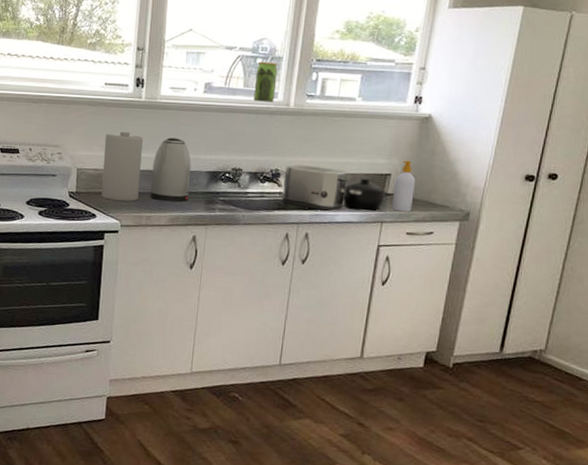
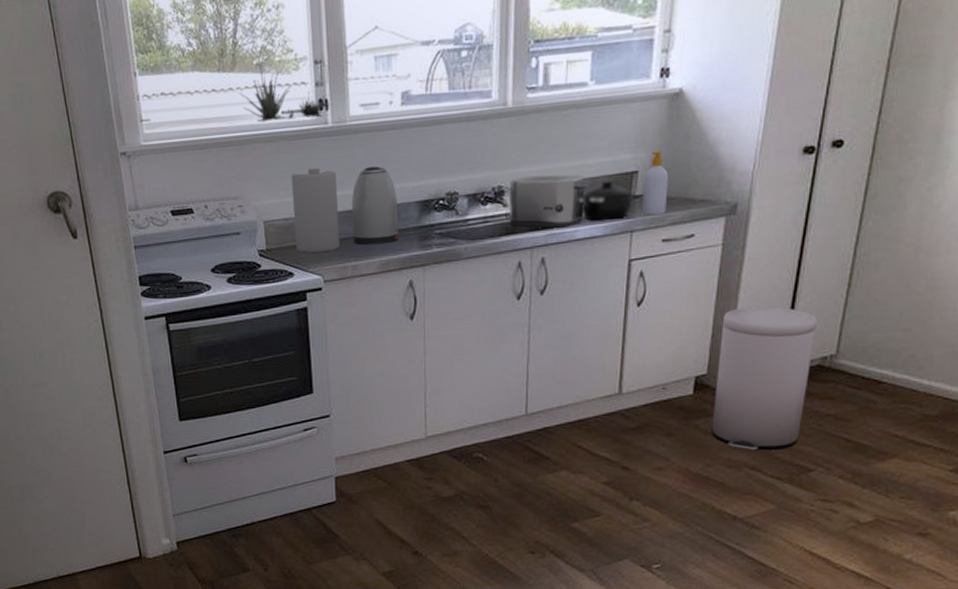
succulent plant: none [72,40,139,93] -> present [239,60,323,123]
jar: present [253,61,278,102] -> none [462,52,489,106]
pedal bin: none [436,298,531,426] -> present [710,306,818,452]

